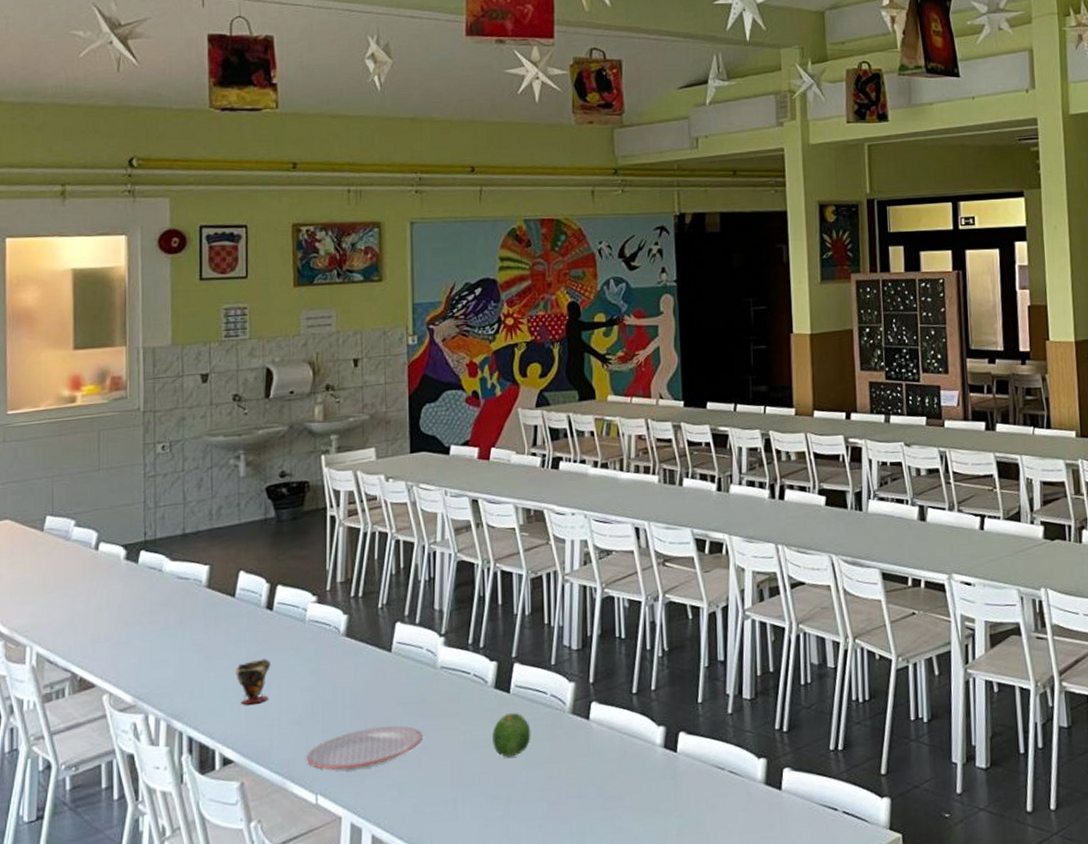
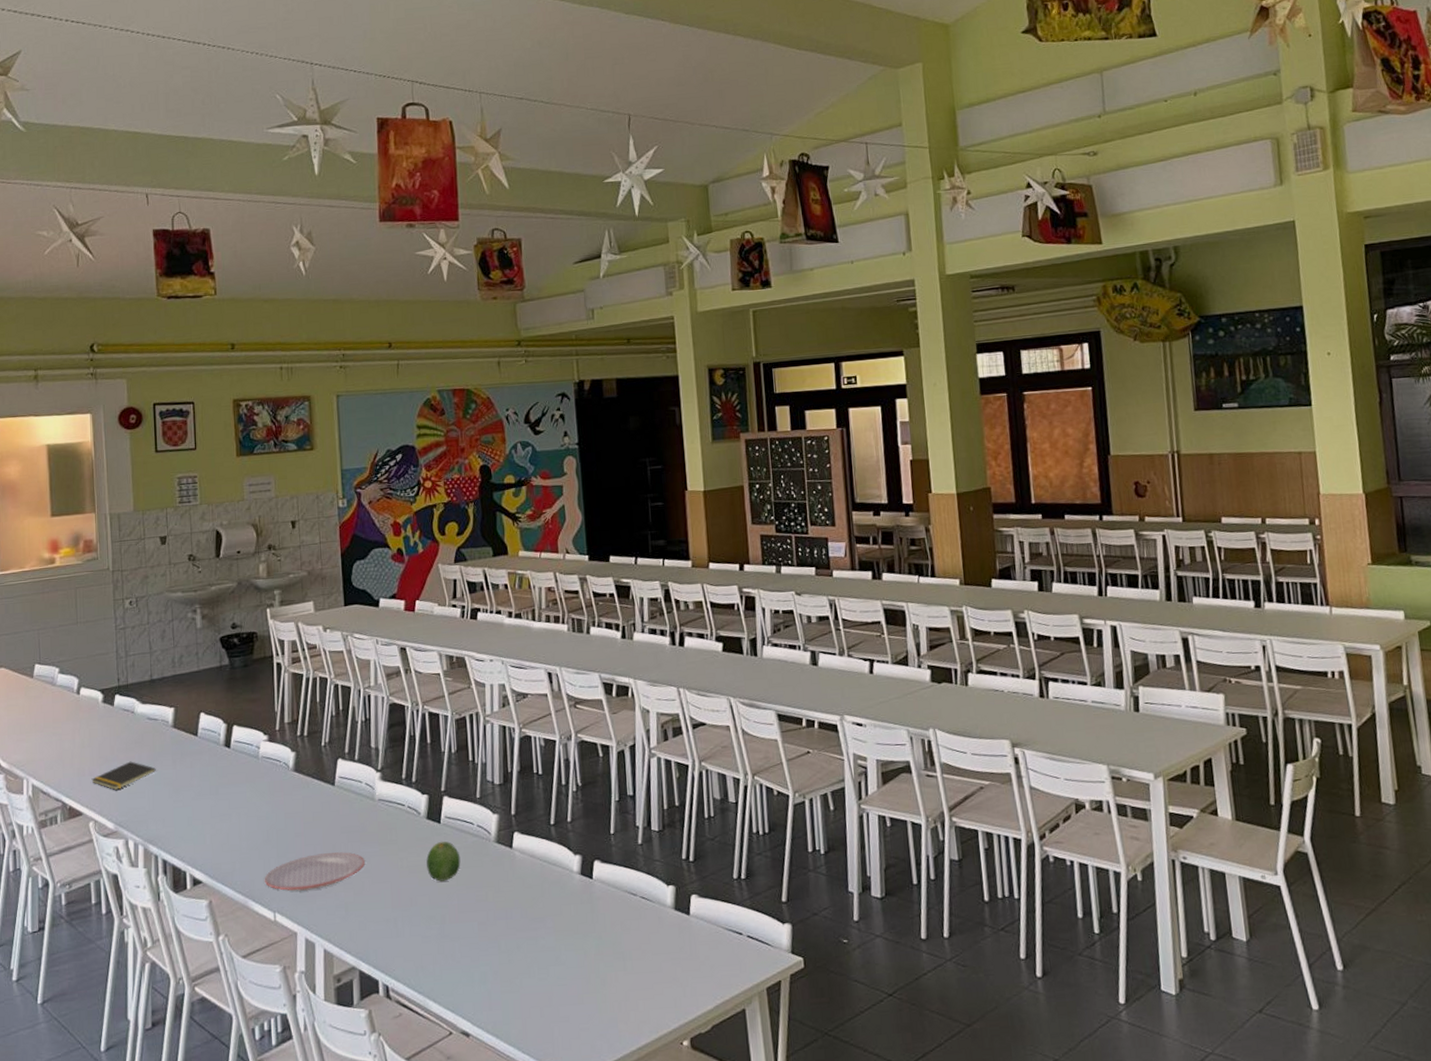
notepad: none [108,625,185,658] -> present [91,761,156,790]
cup: present [236,658,271,705] -> none [201,791,231,832]

